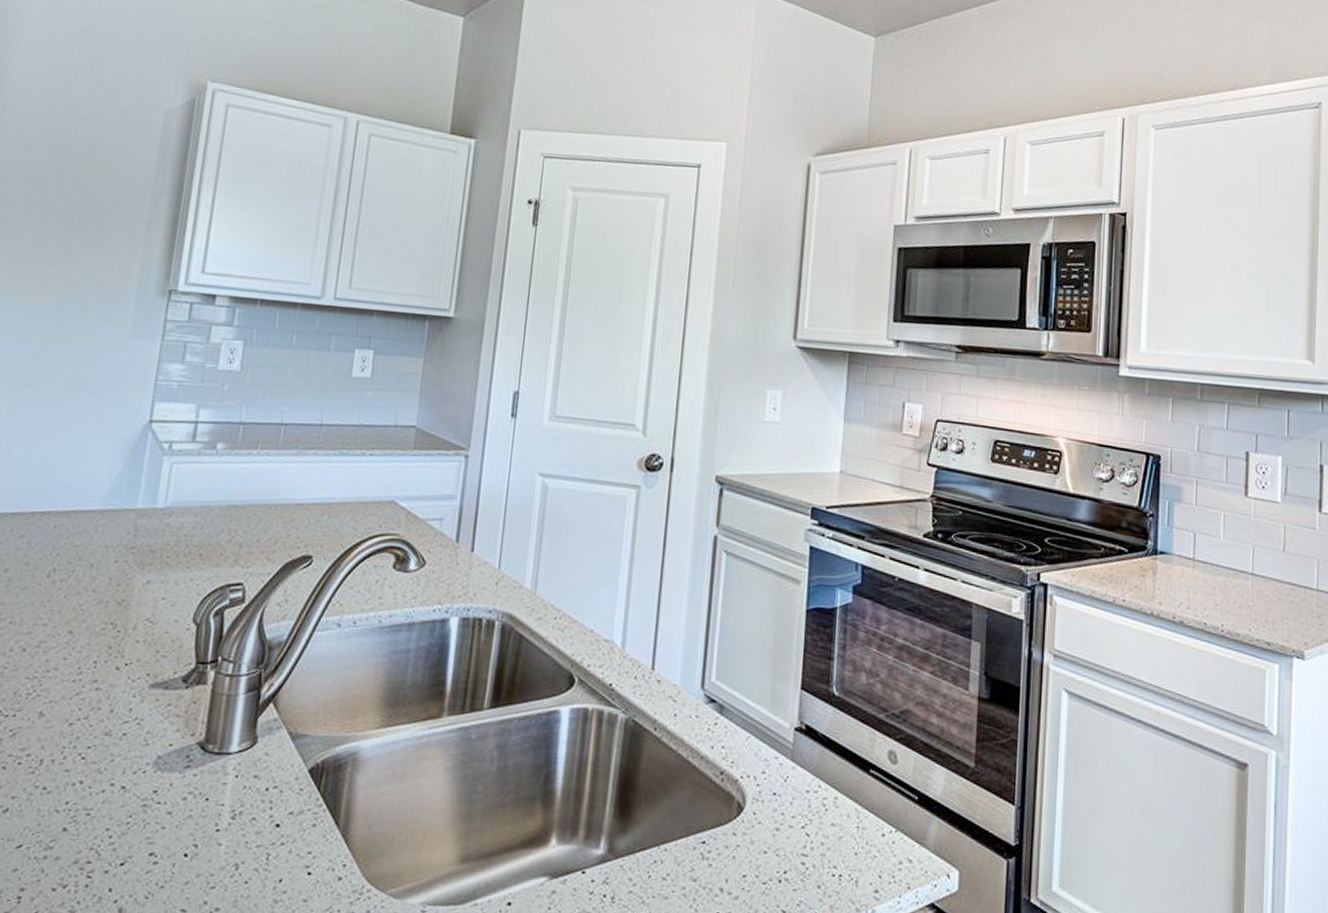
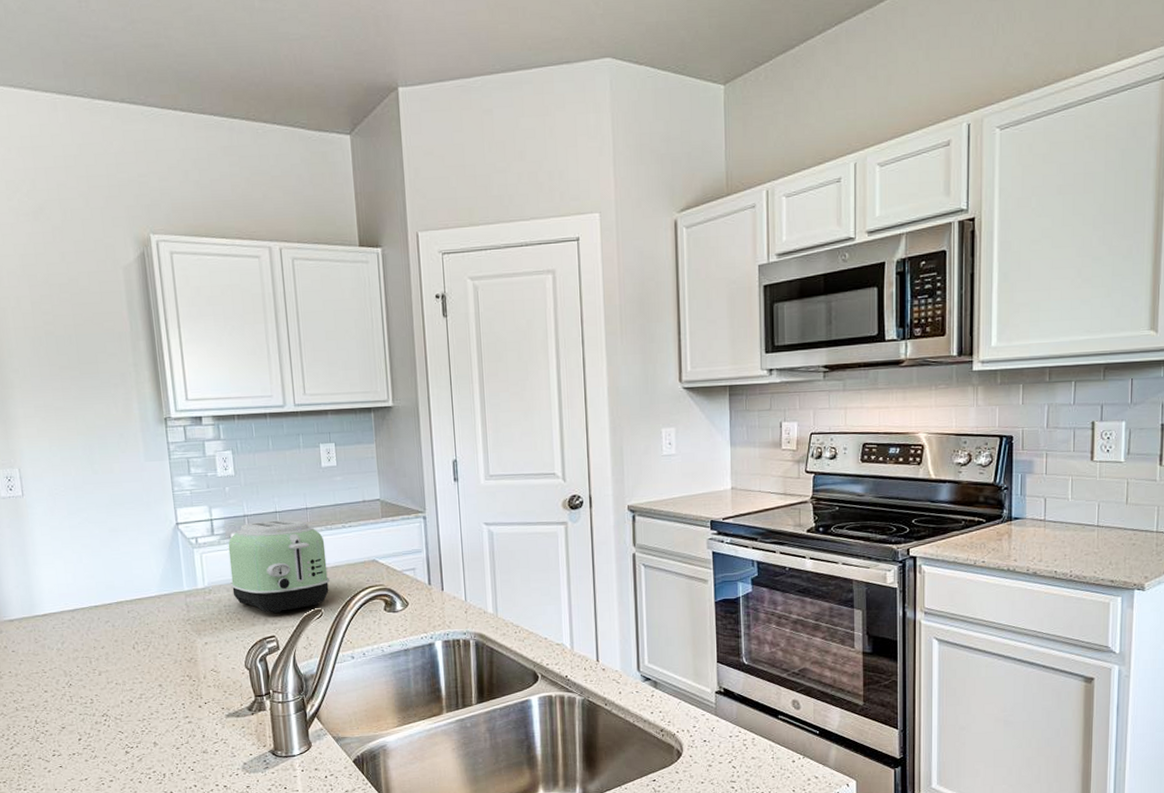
toaster: none [200,432,335,554] -> present [228,519,331,614]

